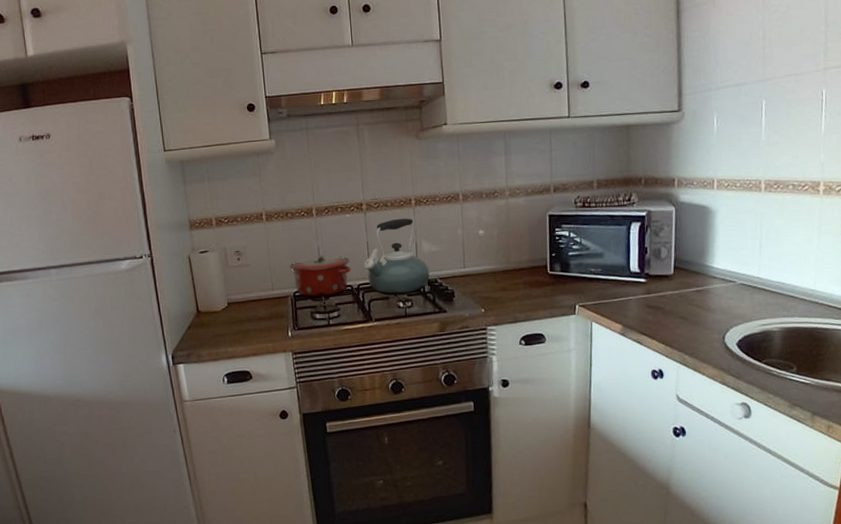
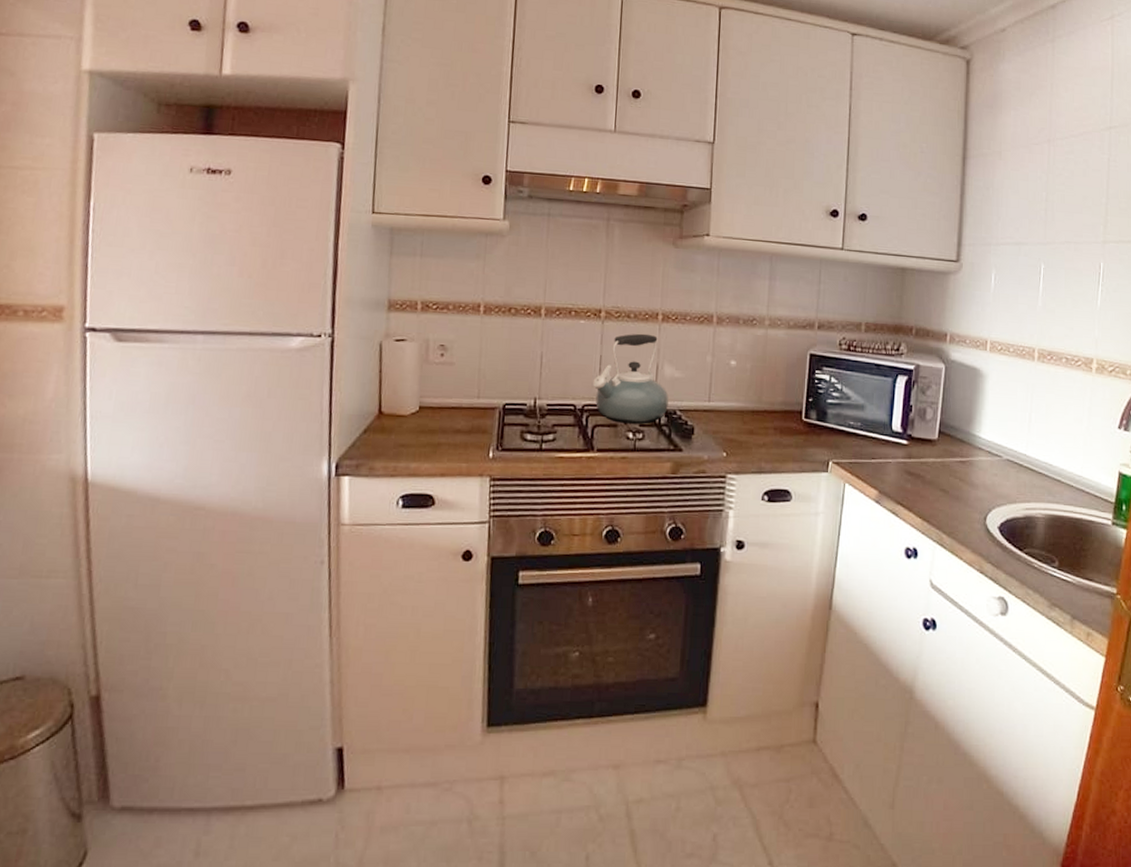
casserole: present [290,254,351,299] -> none [504,363,577,416]

